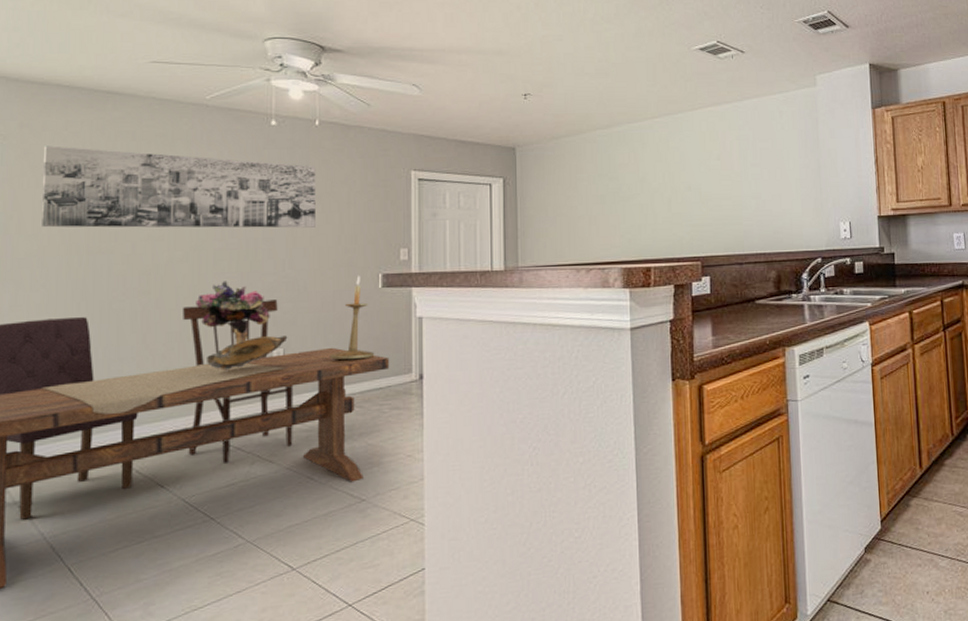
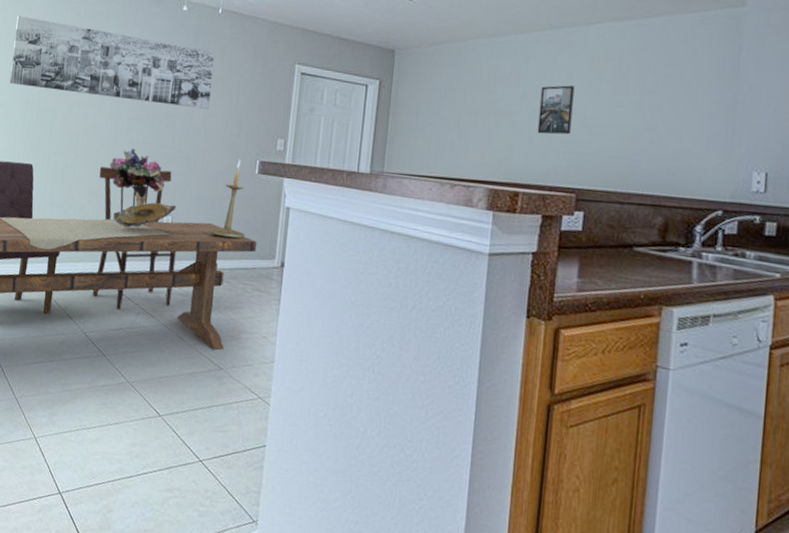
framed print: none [659,165,689,212] -> present [537,85,575,135]

